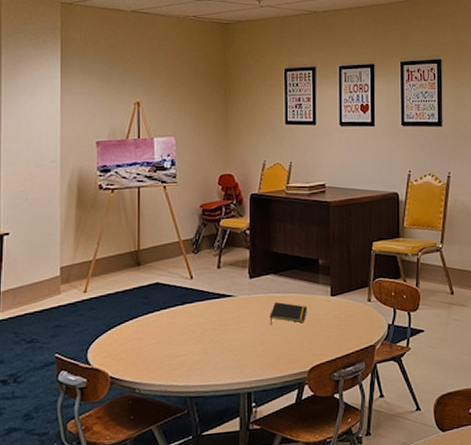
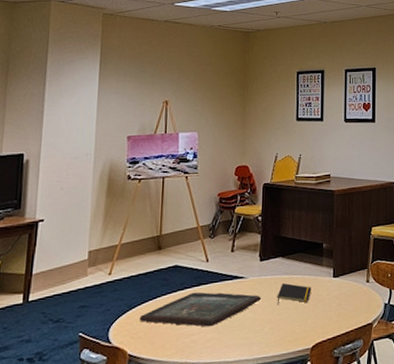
board game: none [119,311,253,348] -> present [139,292,262,327]

